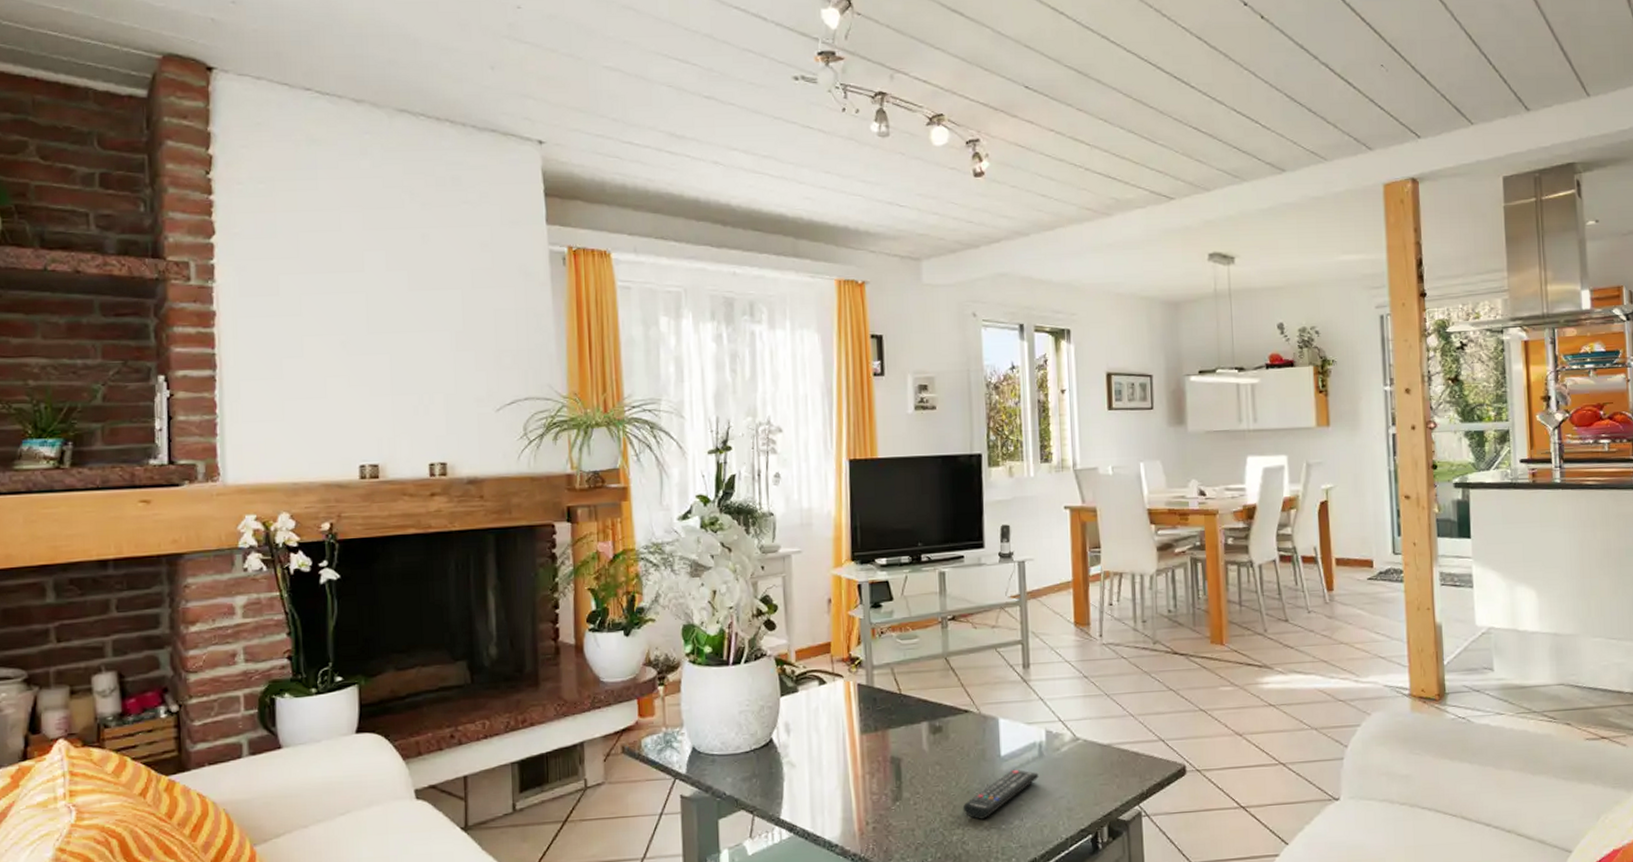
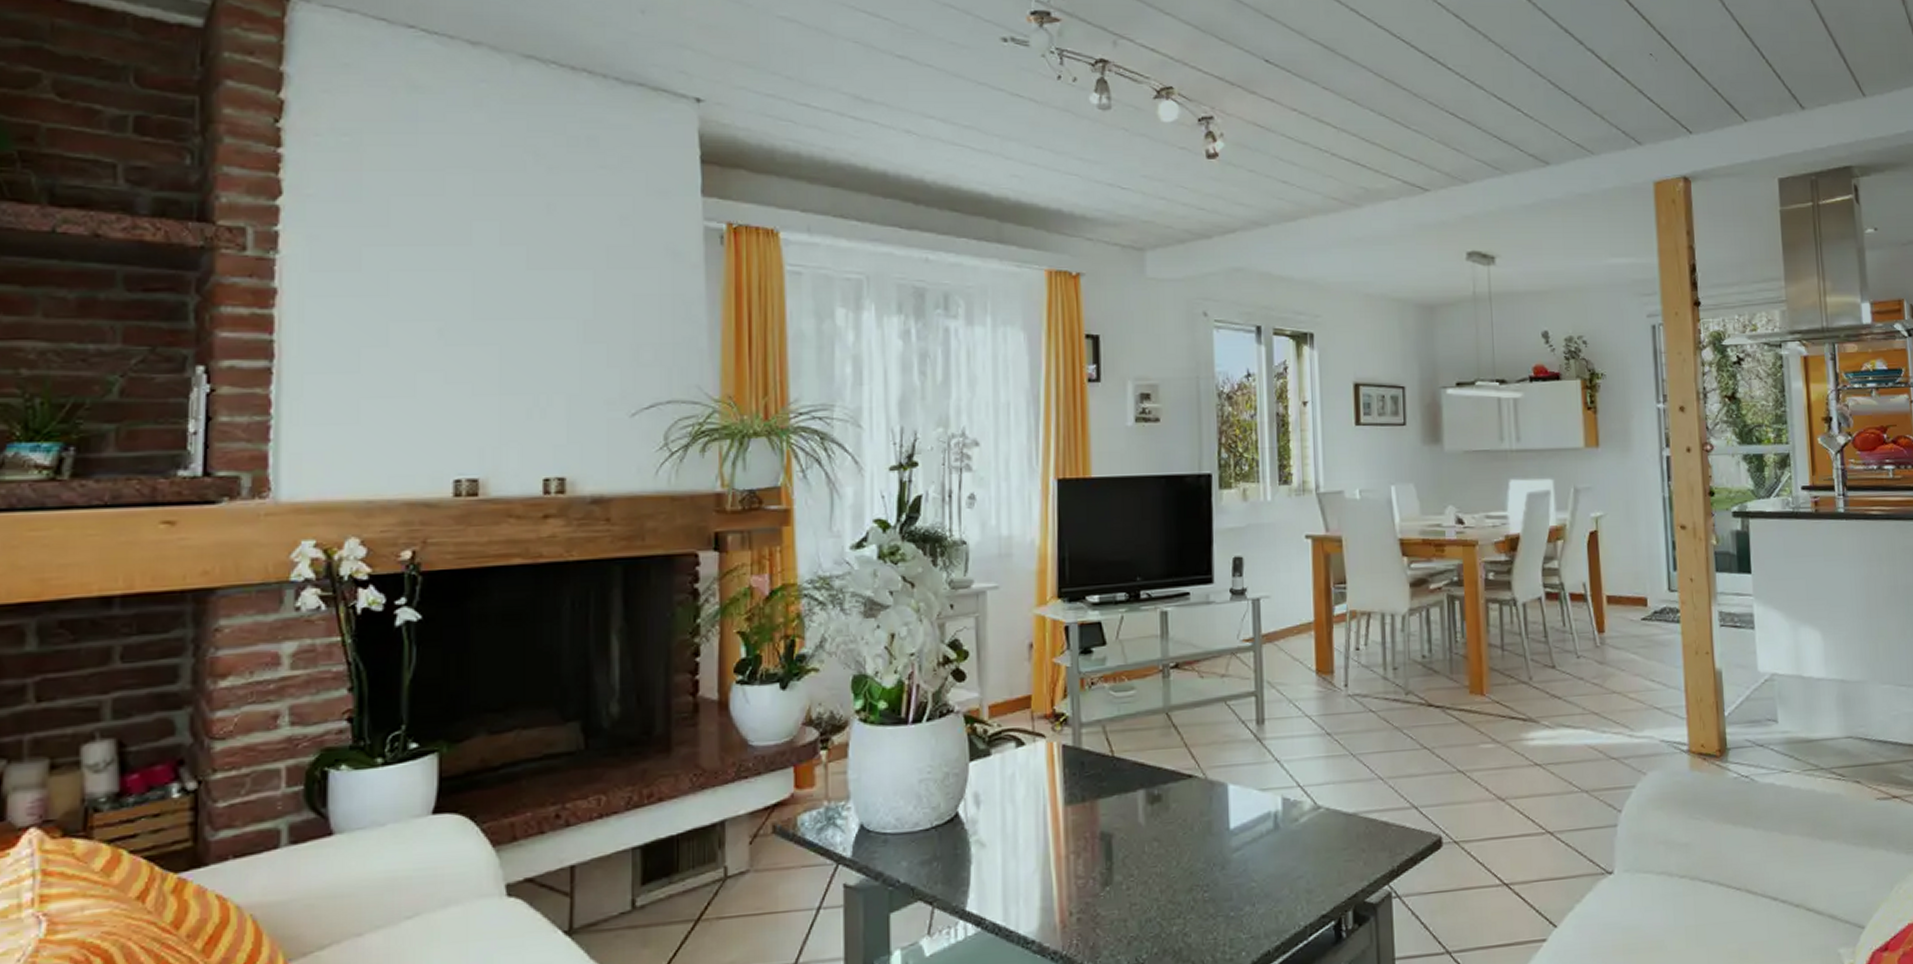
remote control: present [962,769,1039,819] -> none [1184,844,1274,906]

